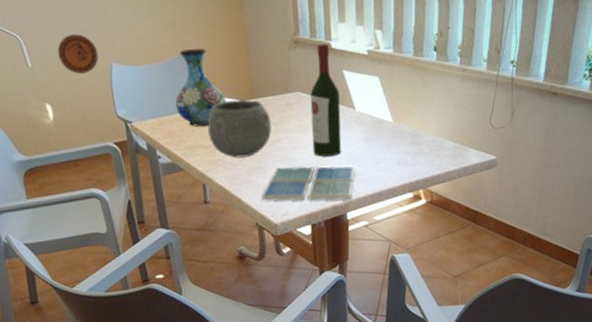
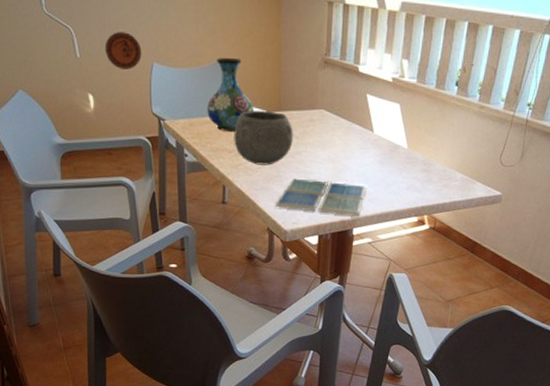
wine bottle: present [310,43,342,157] -> none [329,66,361,174]

